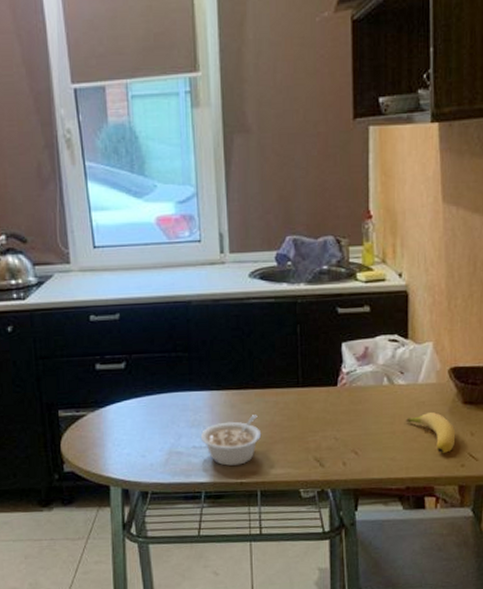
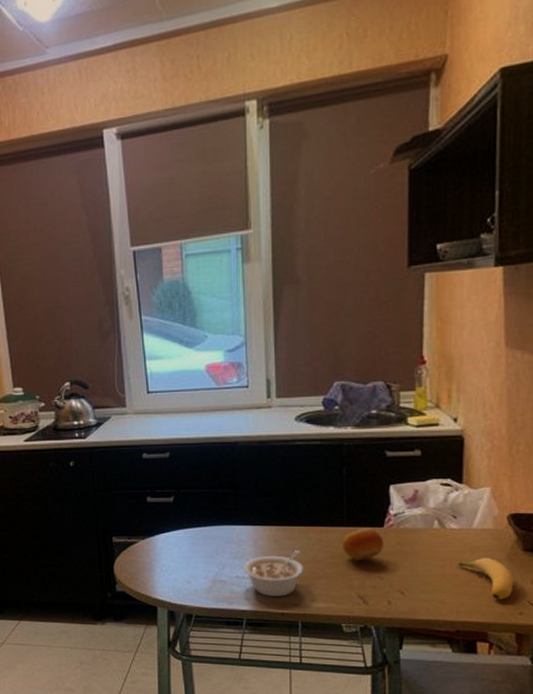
fruit: none [298,387,338,422] -> present [341,528,384,560]

